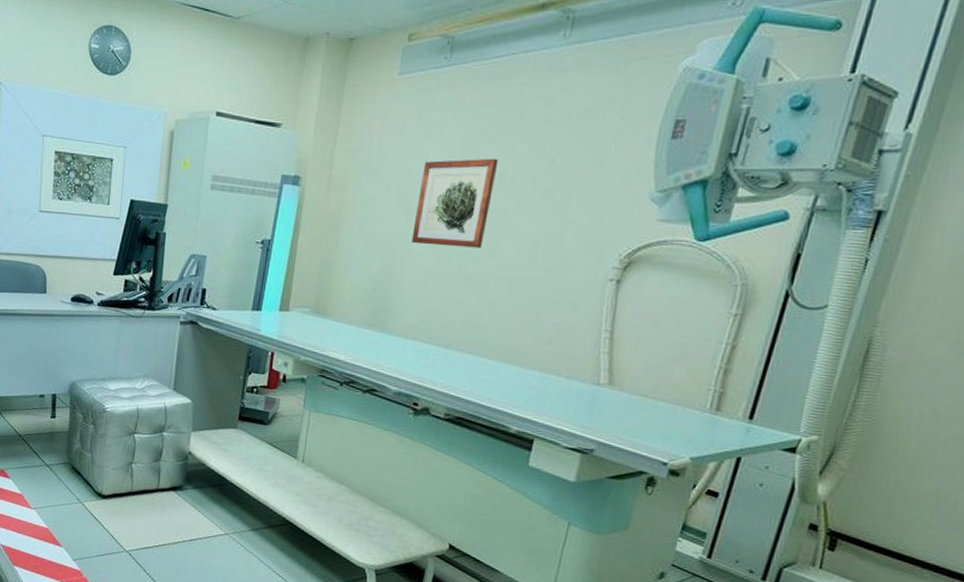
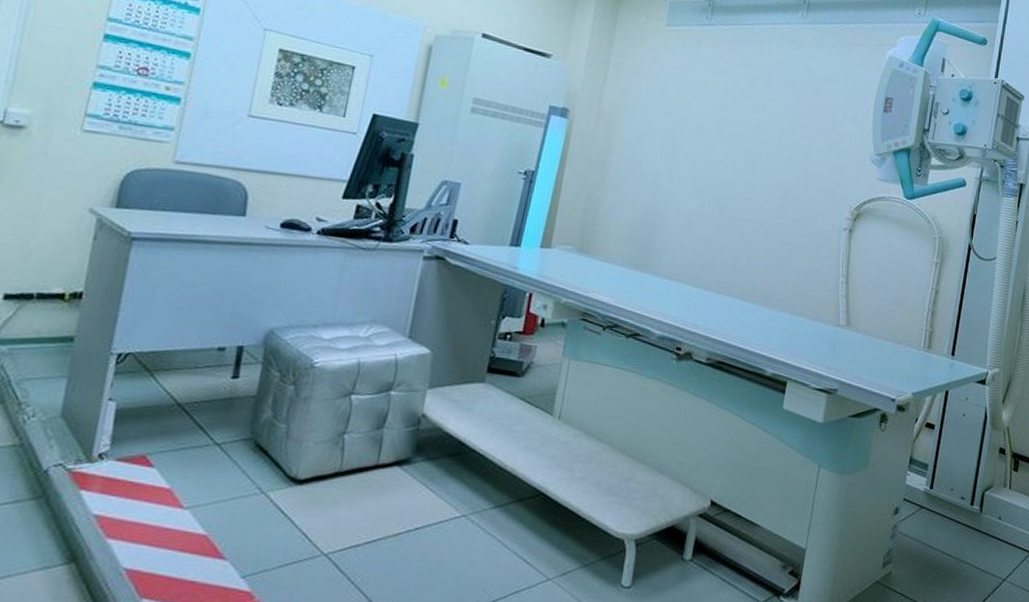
wall art: present [411,158,499,248] -> none [676,108,753,194]

